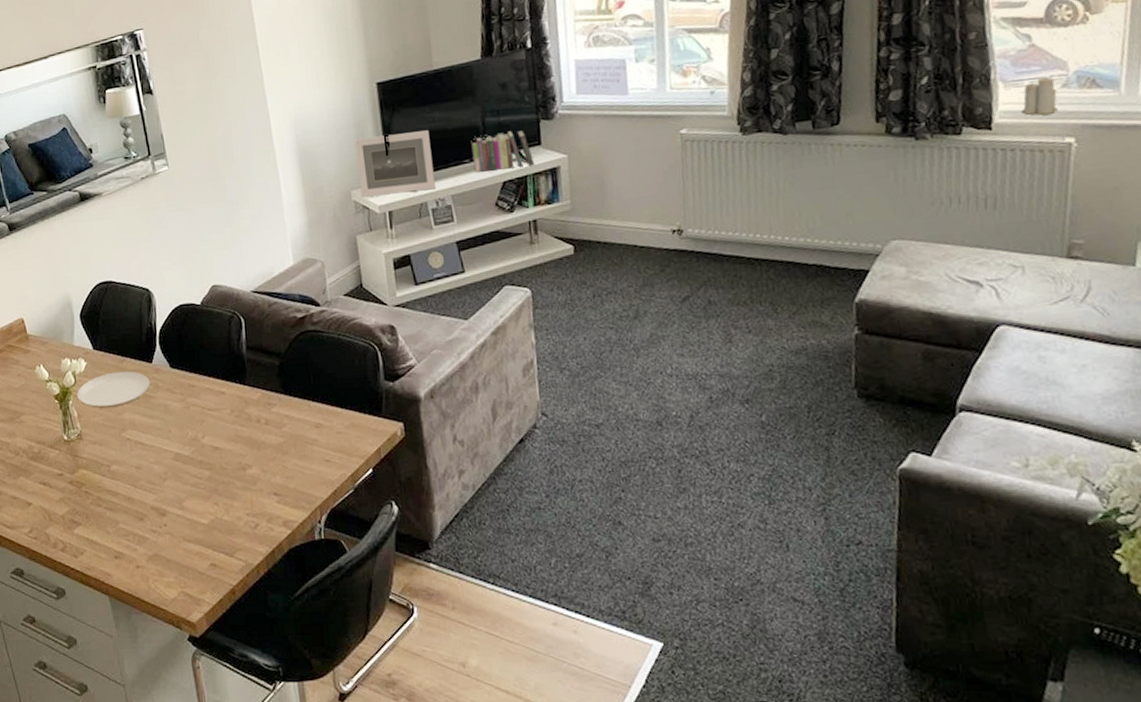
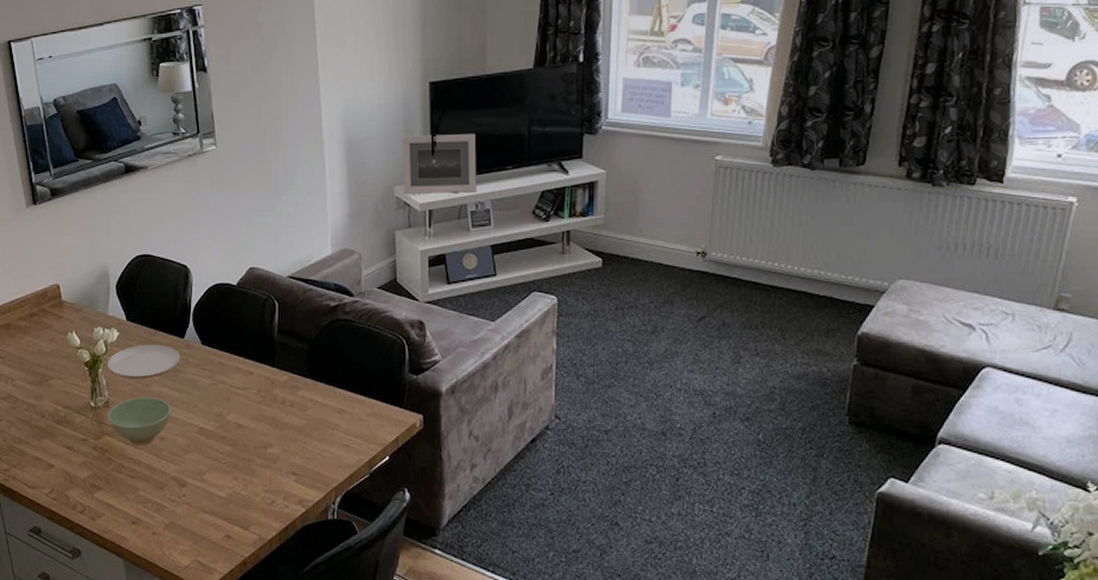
bowl: none [81,425,145,477] -> present [107,396,171,446]
books: present [470,130,534,172] -> none [515,141,573,179]
candle: present [1021,75,1058,115] -> none [1032,136,1067,173]

